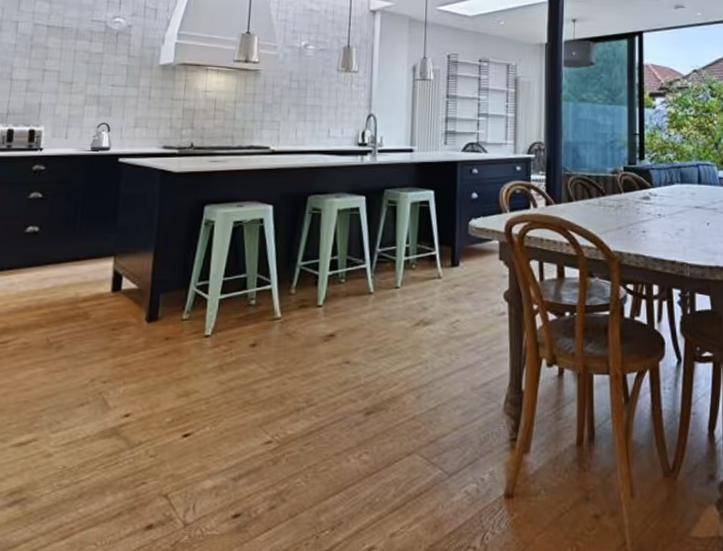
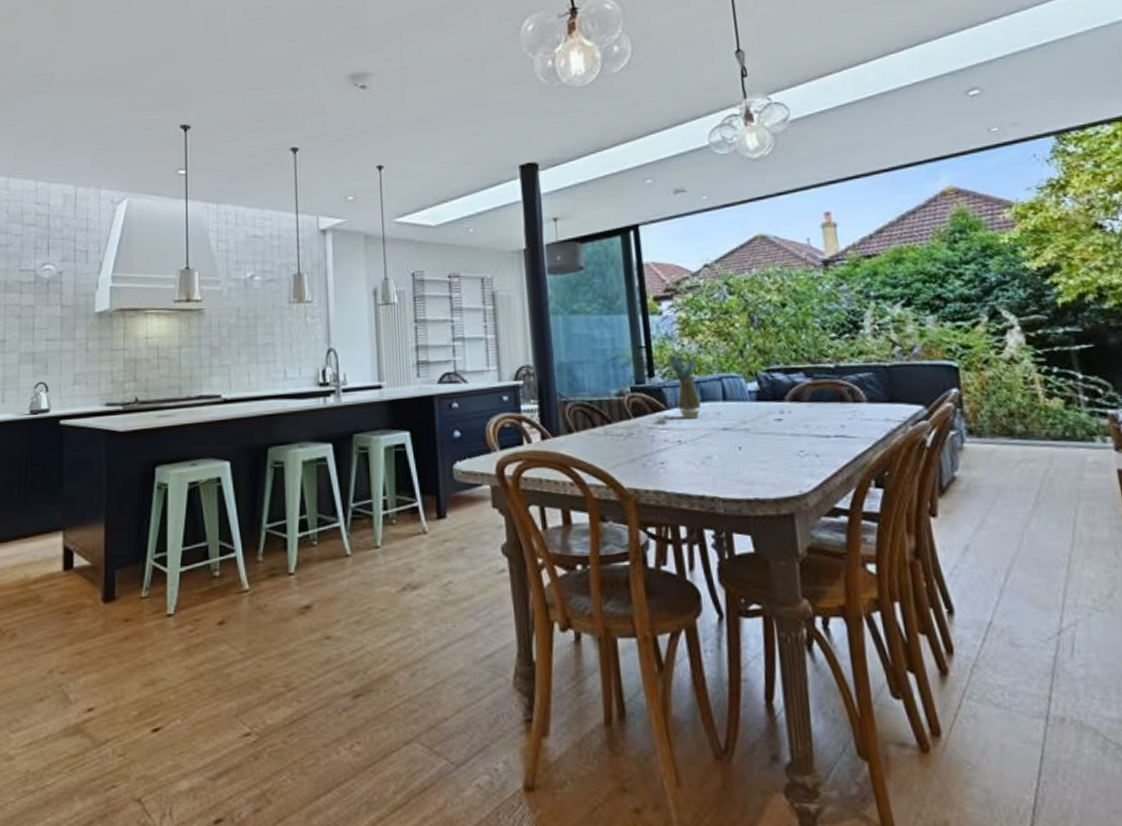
vase: none [656,140,681,197] -> present [666,352,702,419]

